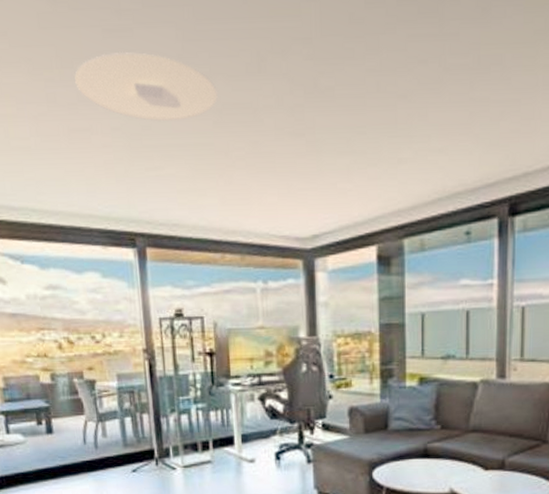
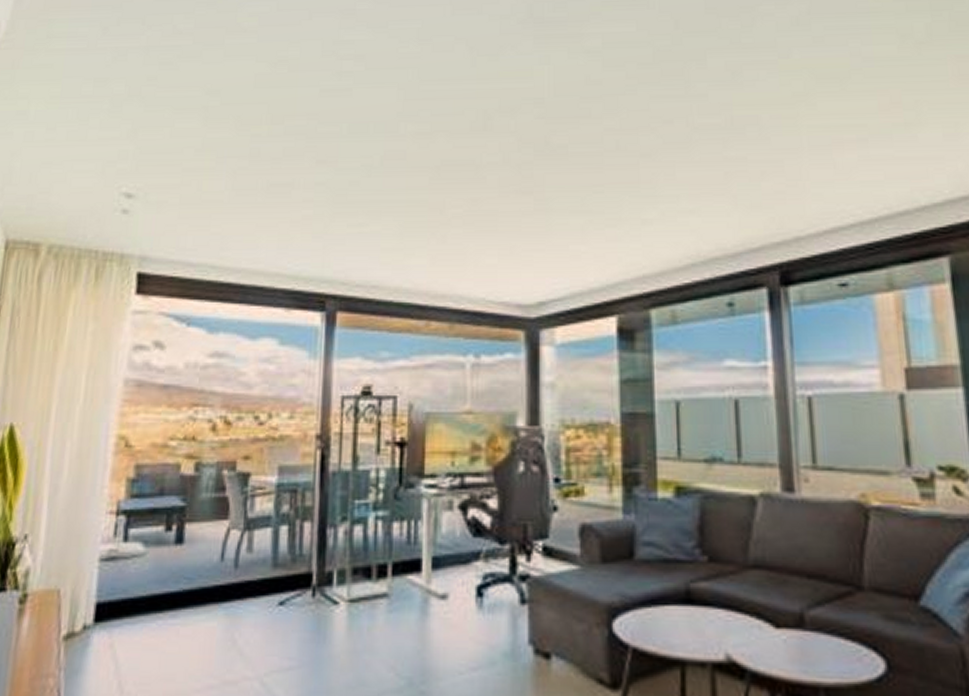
ceiling light: present [75,51,219,121] -> none [283,109,438,176]

